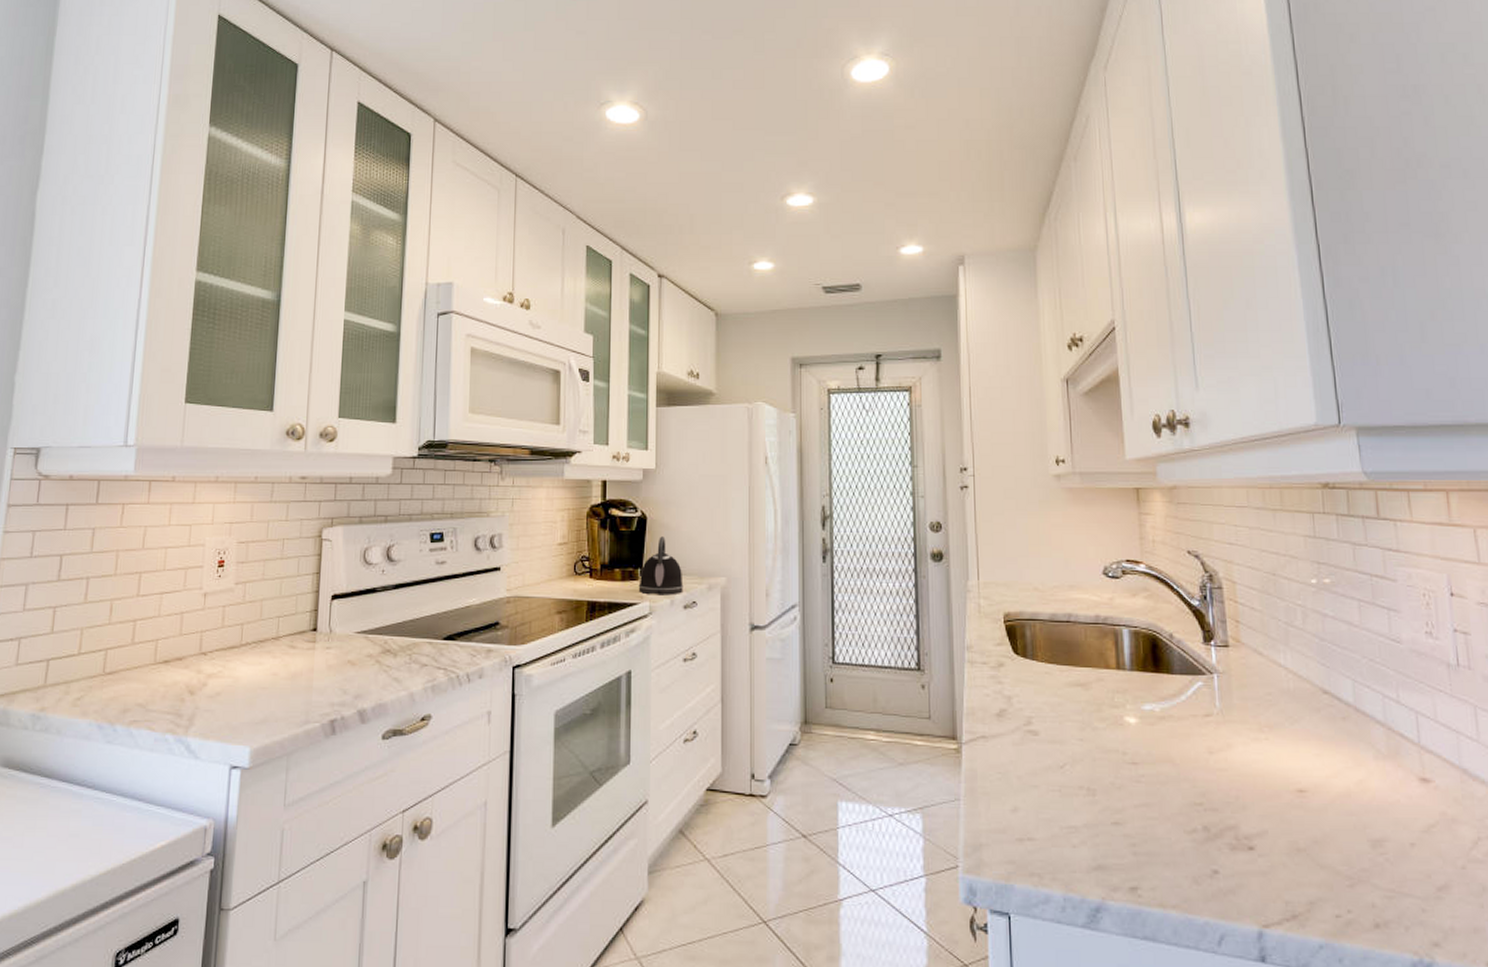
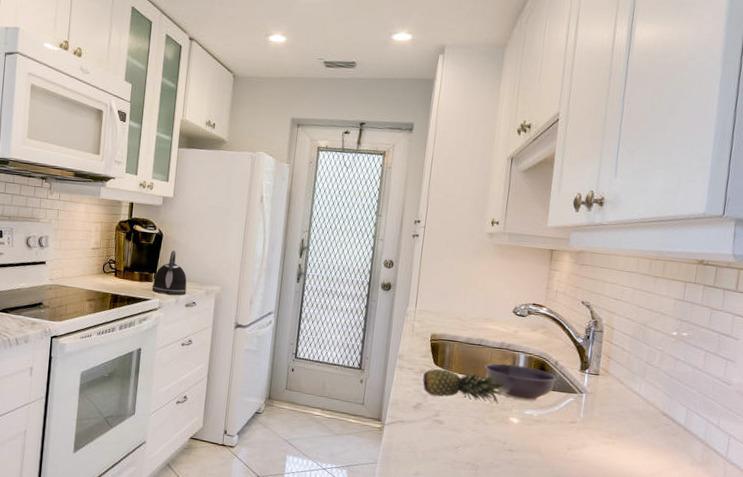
fruit: none [1002,657,1110,701] -> present [422,368,505,405]
bowl: none [1079,644,1176,691] -> present [484,363,557,401]

